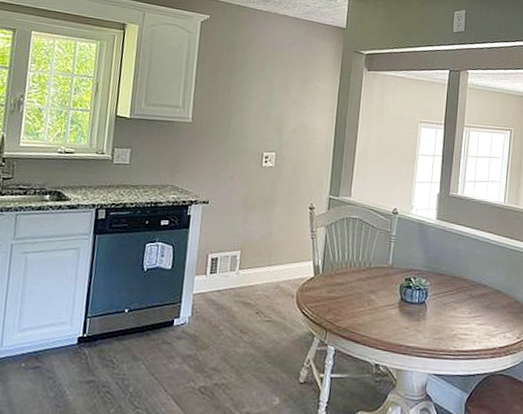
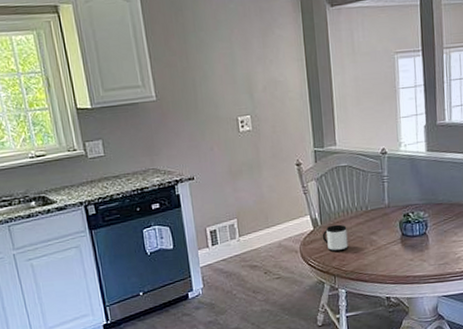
mug: none [321,275,347,306] -> present [322,224,348,253]

